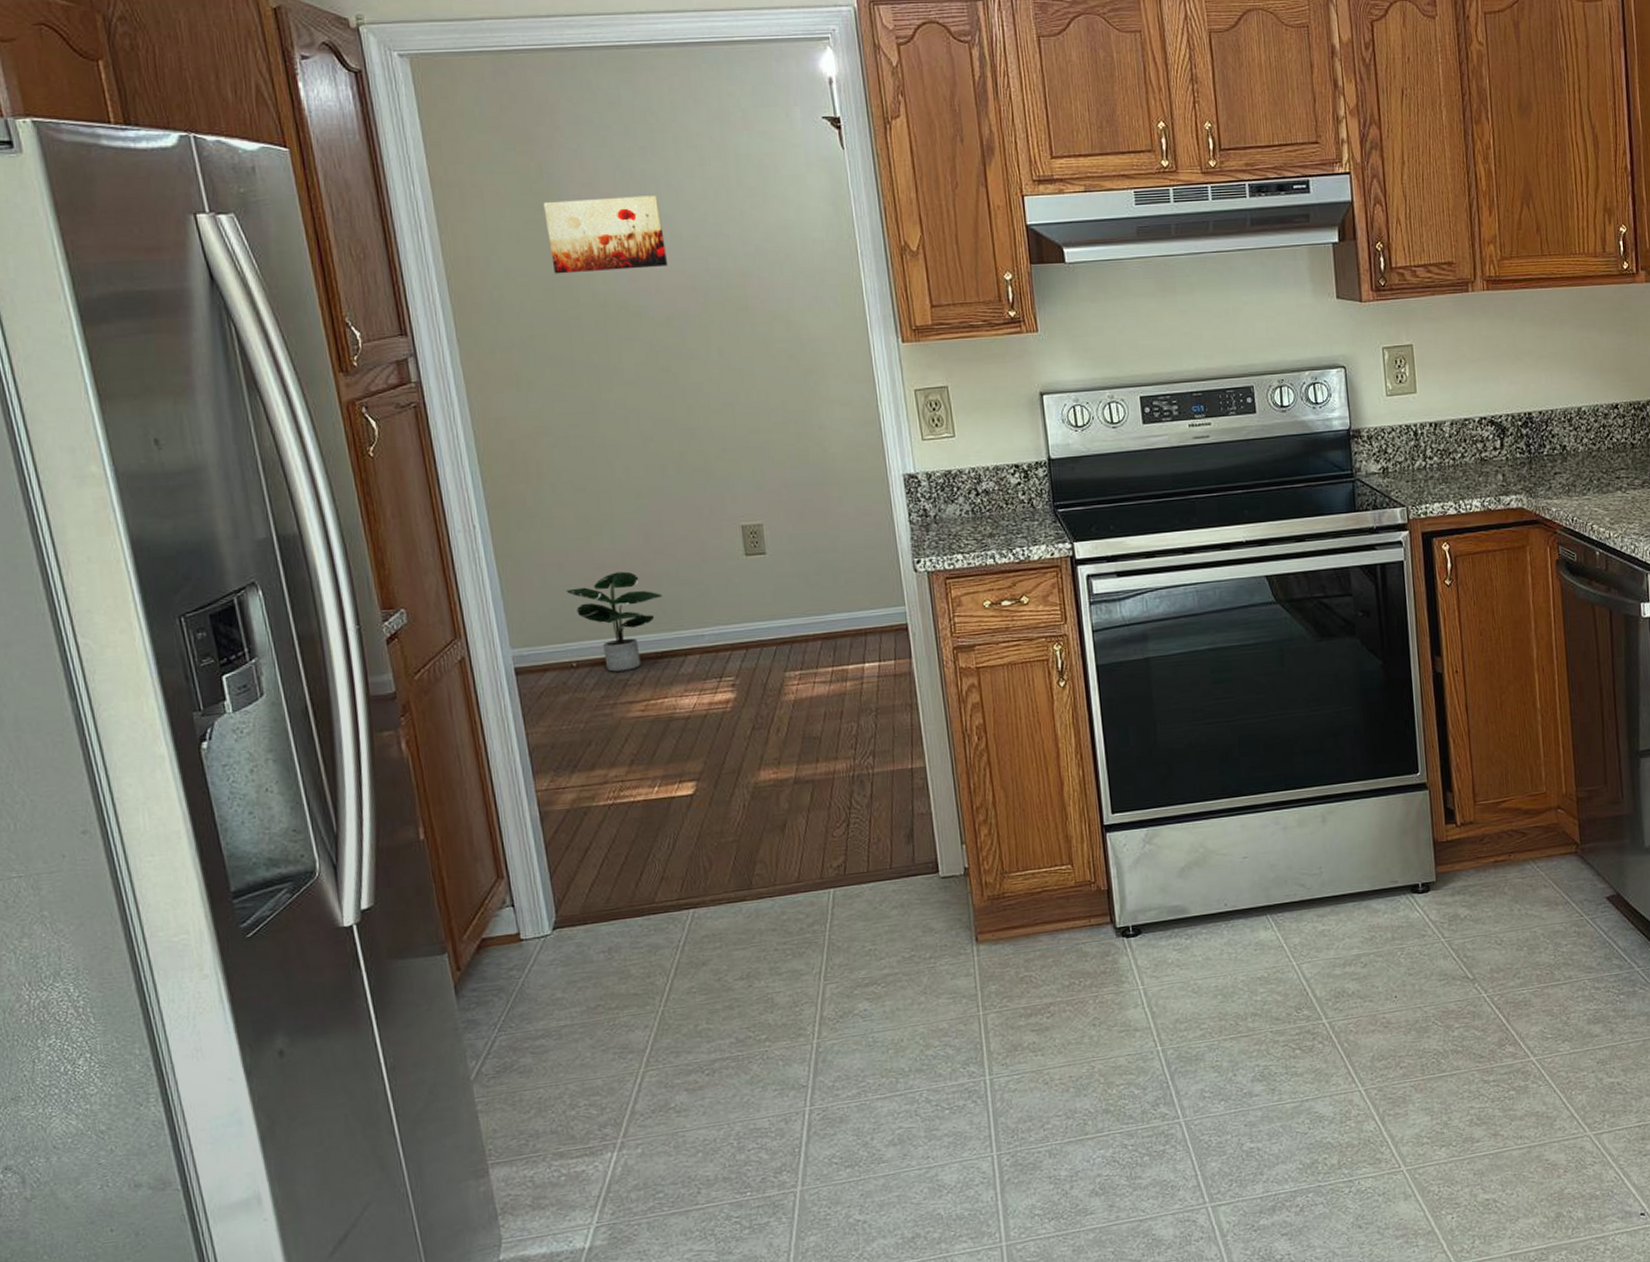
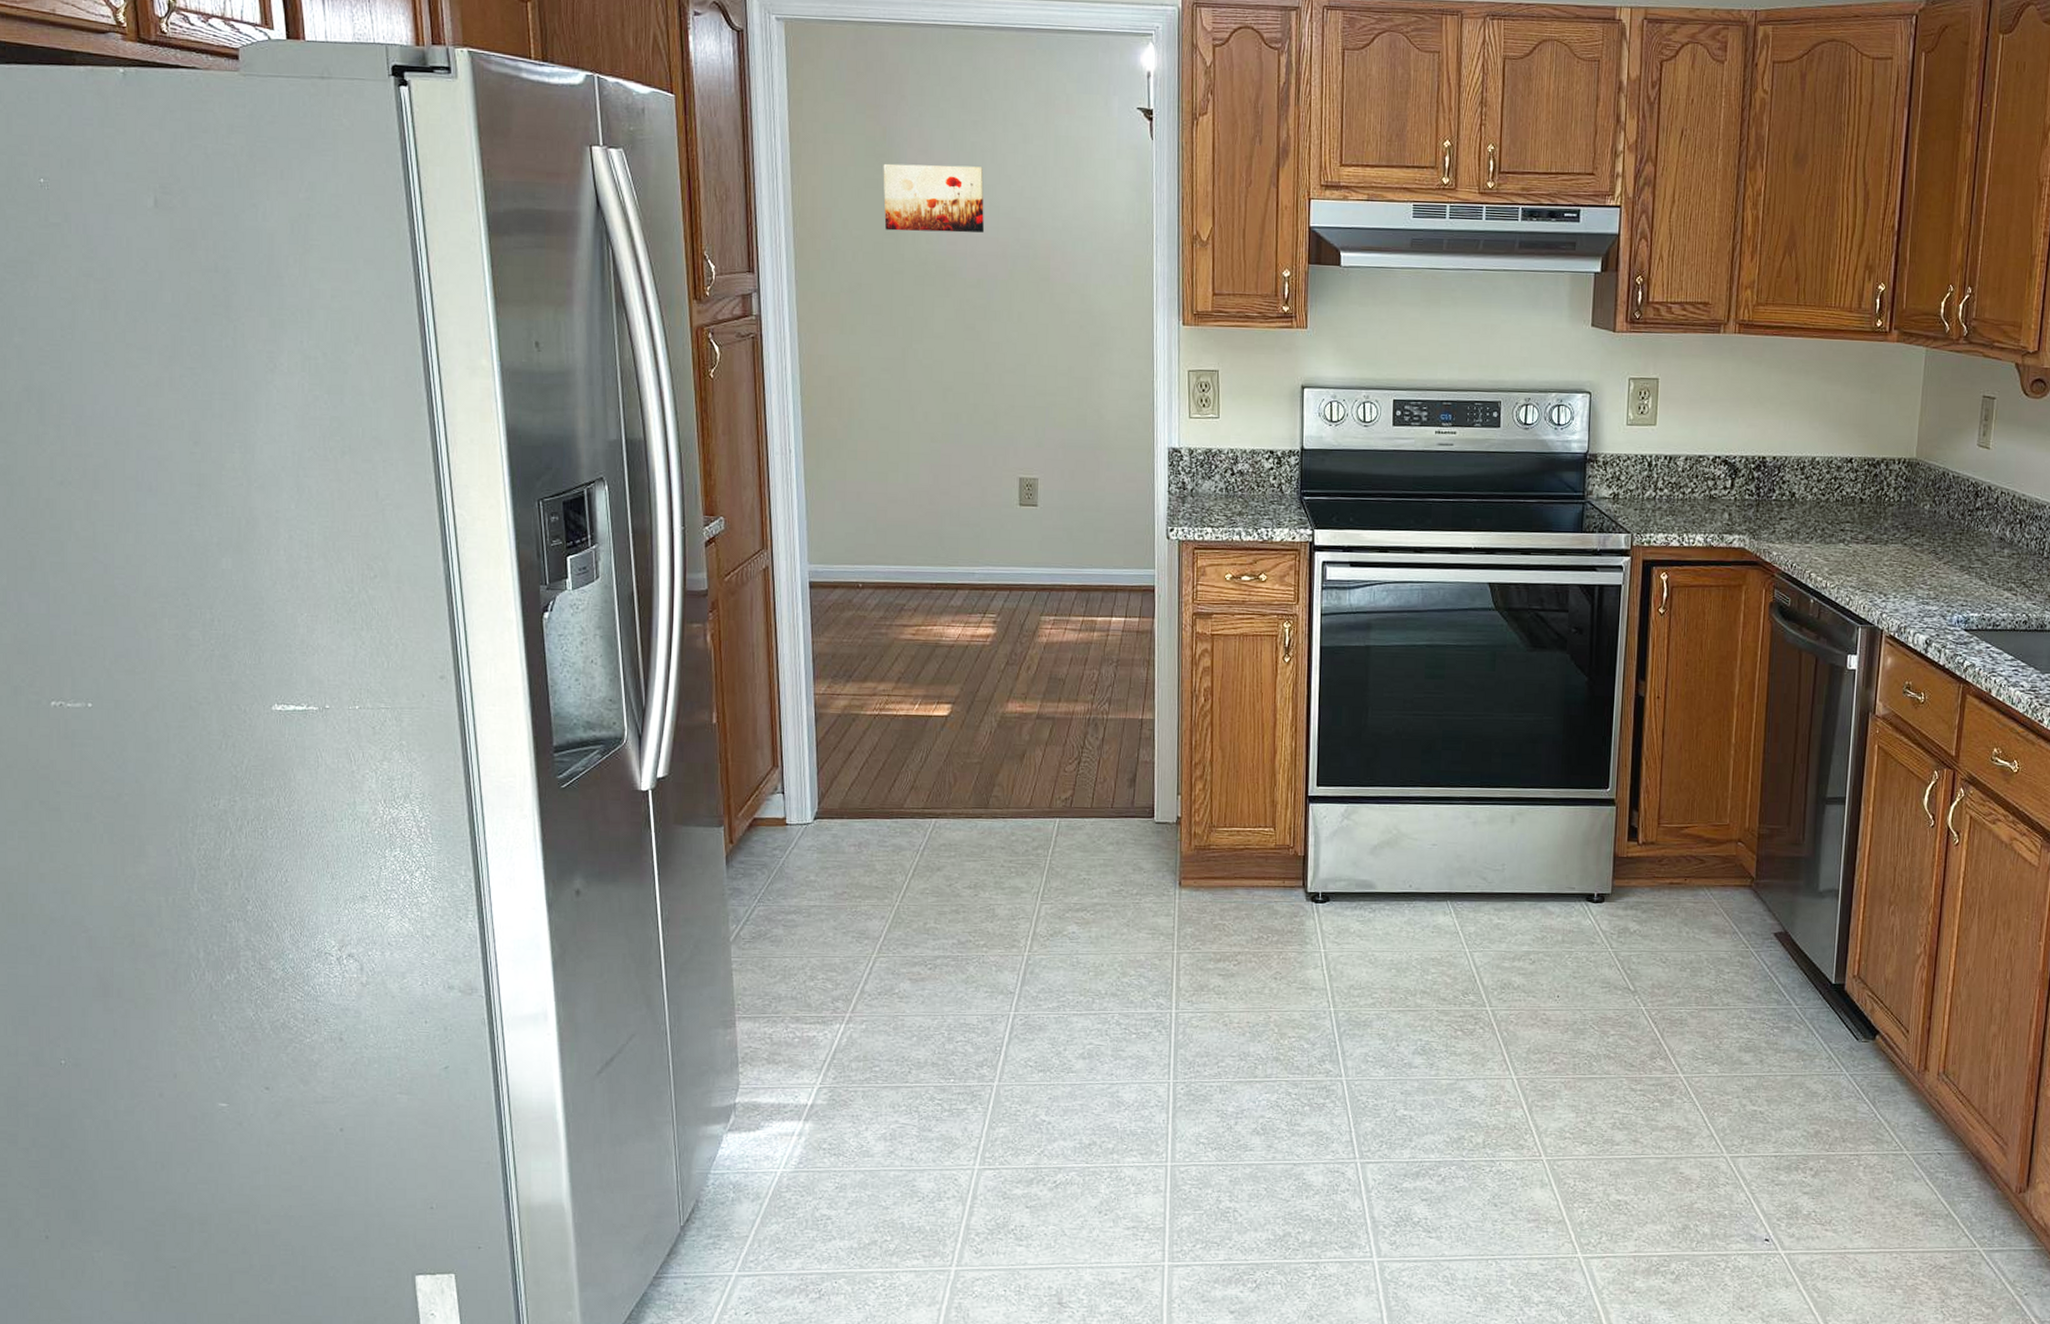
potted plant: present [566,571,663,672] -> none [861,506,944,597]

